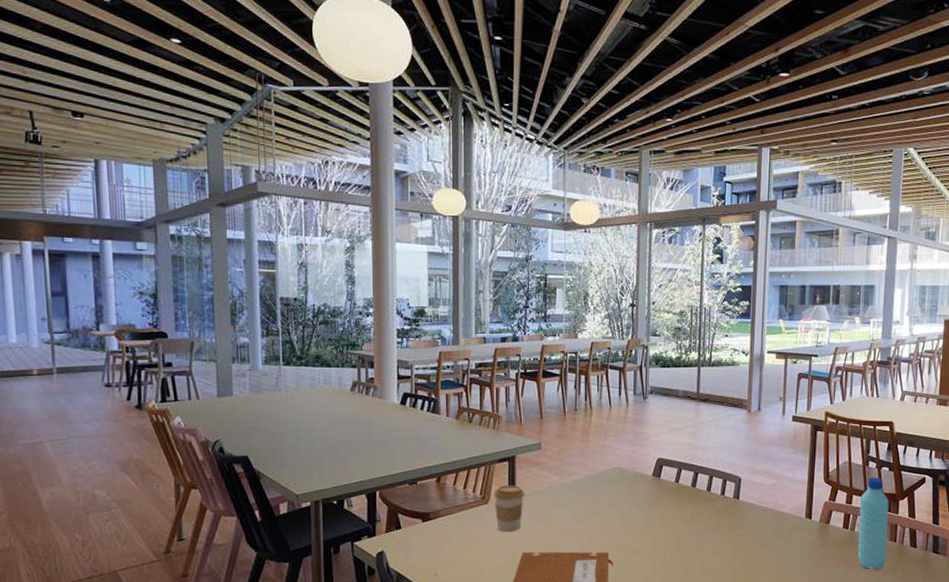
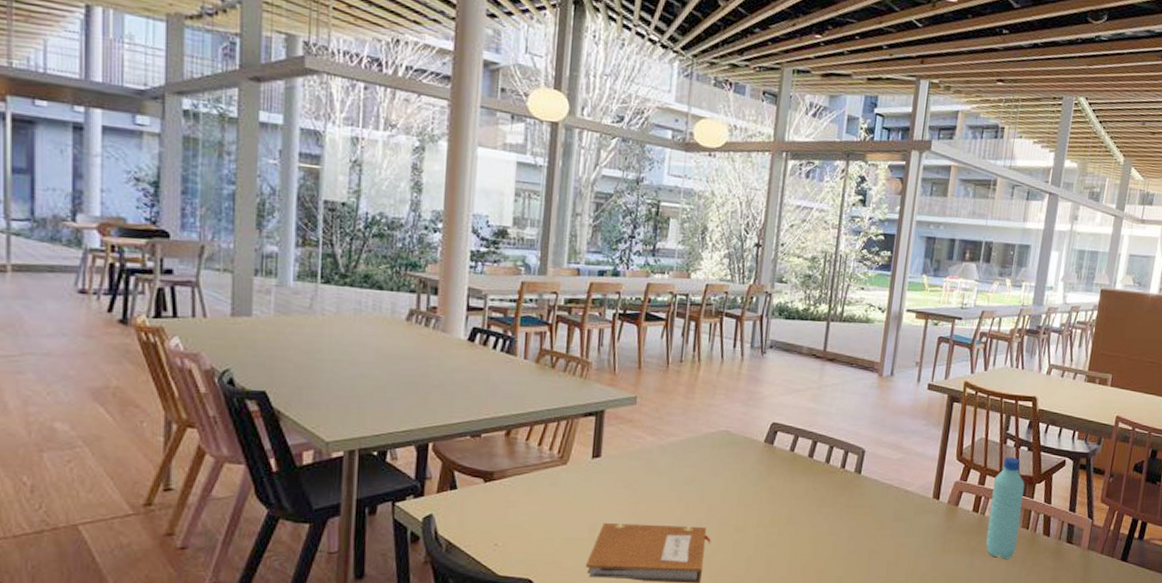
coffee cup: present [494,485,524,533] -> none [574,444,612,499]

